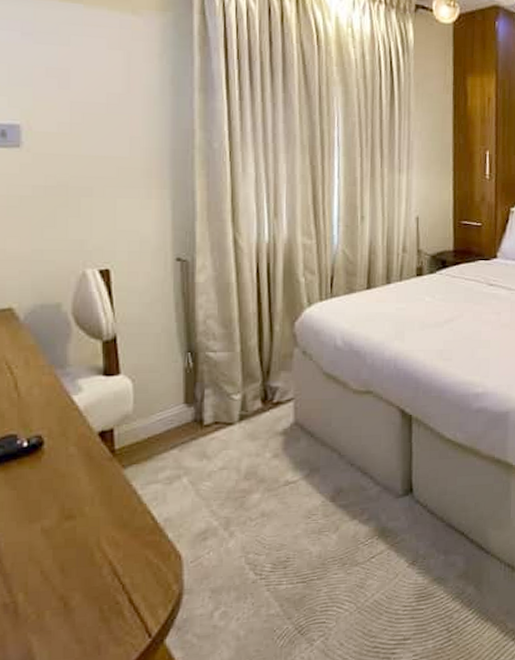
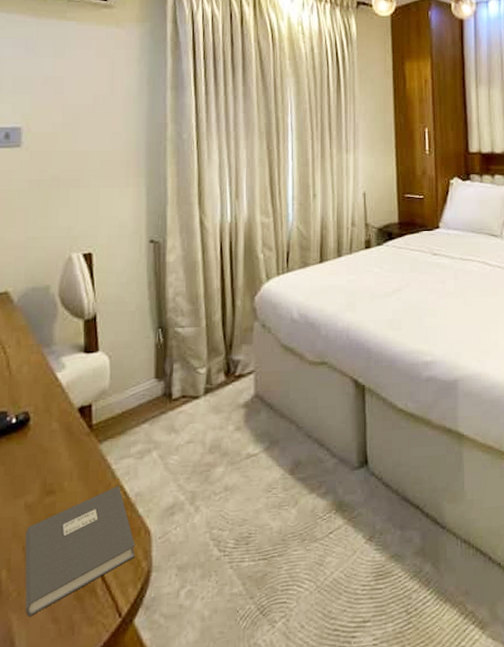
book: none [43,511,165,638] -> present [25,486,135,617]

